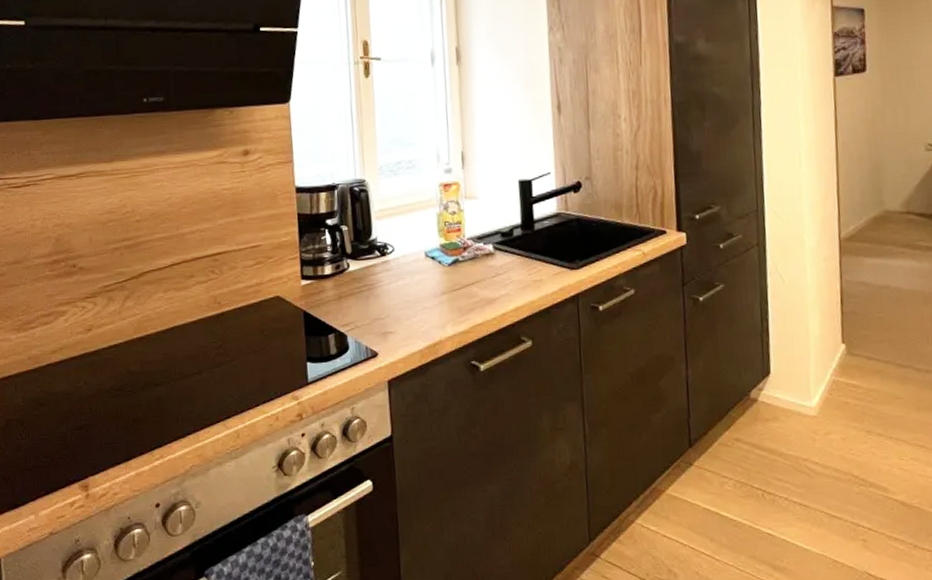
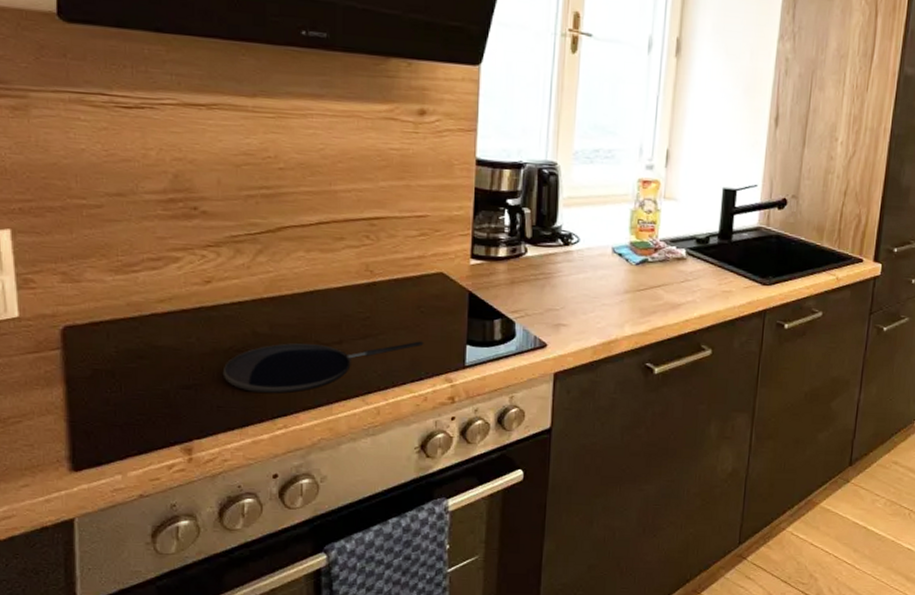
frying pan: none [106,363,270,428] -> present [222,341,424,395]

